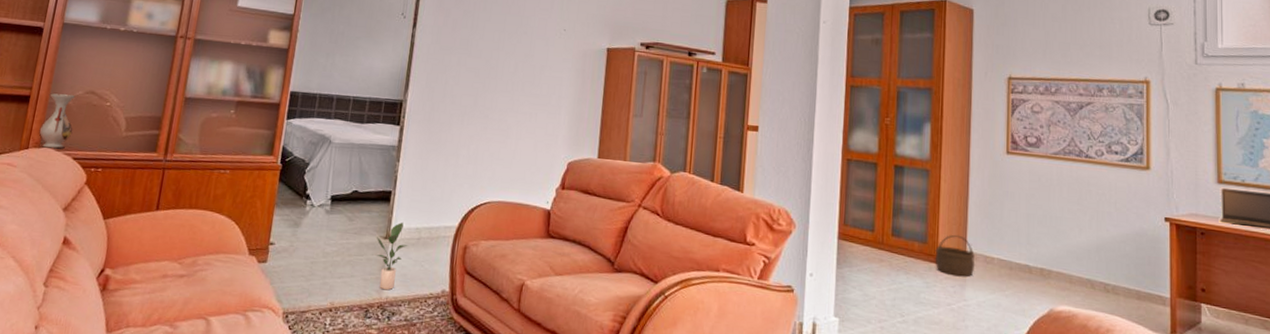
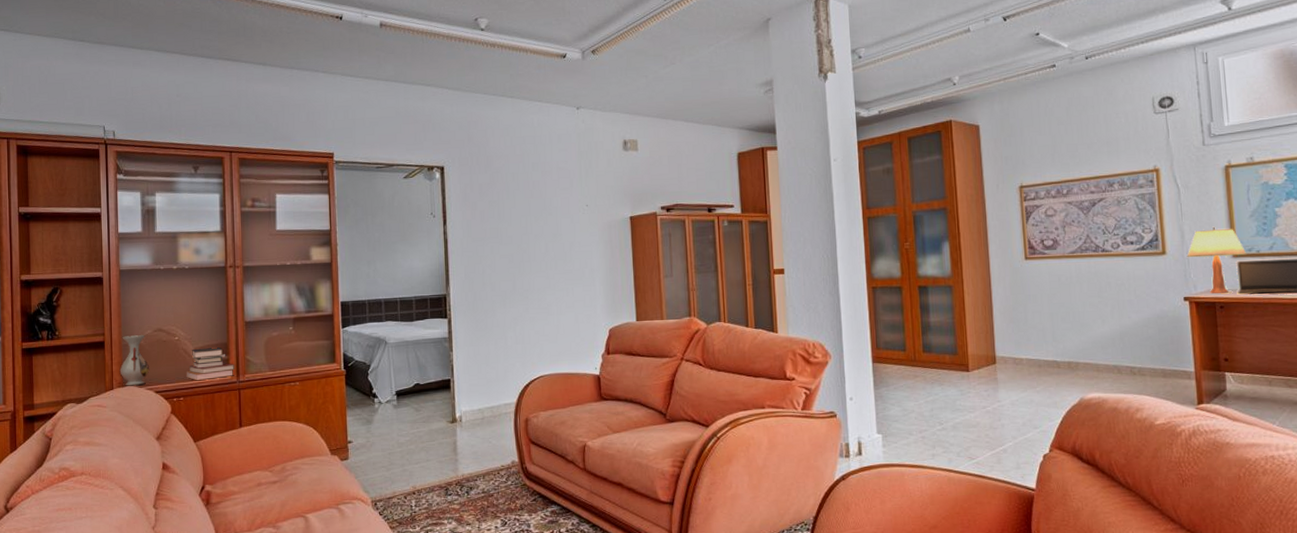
books: none [110,119,165,154] -> present [186,347,235,381]
potted plant: present [377,222,408,291] -> none [444,405,474,469]
wicker basket: present [935,234,976,278] -> none [966,342,1006,382]
table lamp: none [1171,149,1232,221] -> present [1187,227,1247,294]

